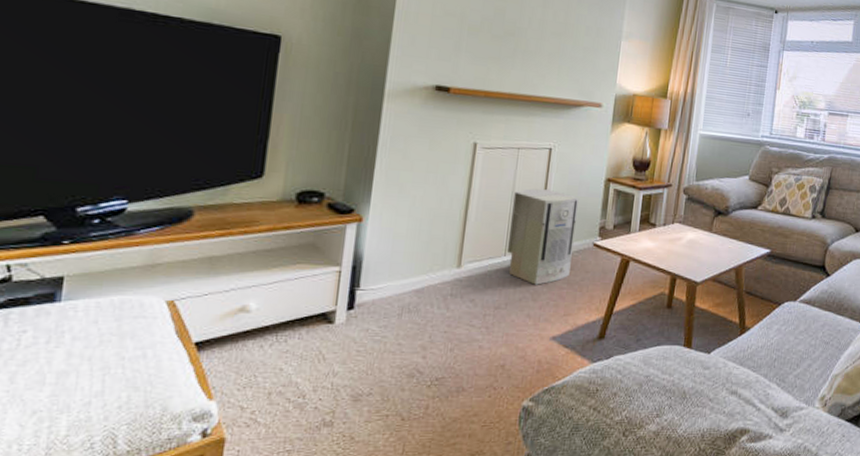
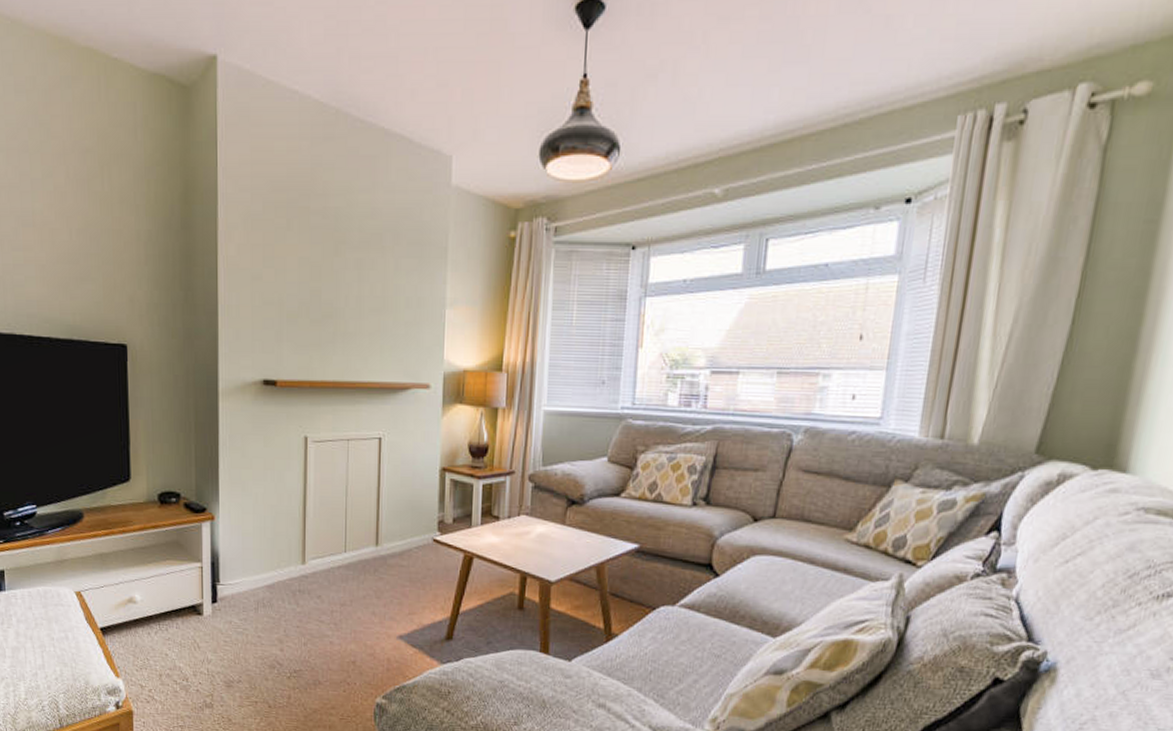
air purifier: present [506,188,580,285] -> none [346,481,415,583]

